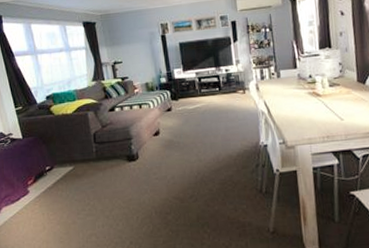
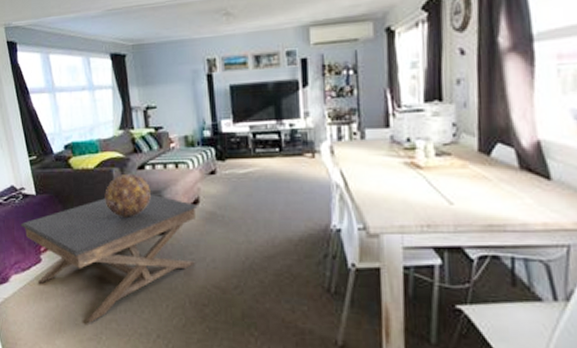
coffee table: none [9,130,159,239] -> present [20,194,198,323]
decorative sphere: none [82,115,120,151] -> present [105,173,151,217]

